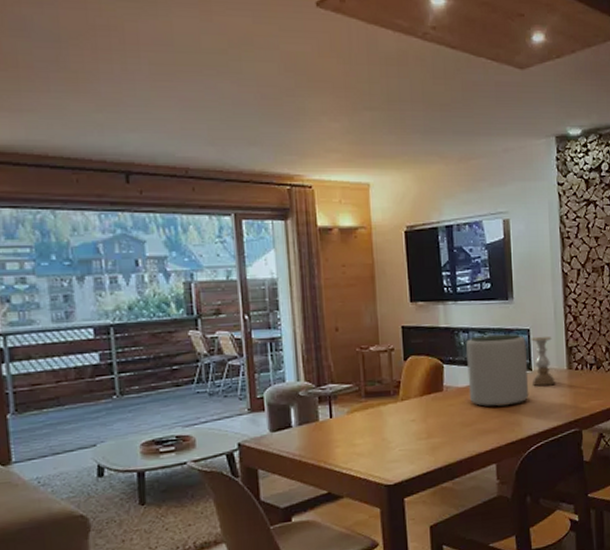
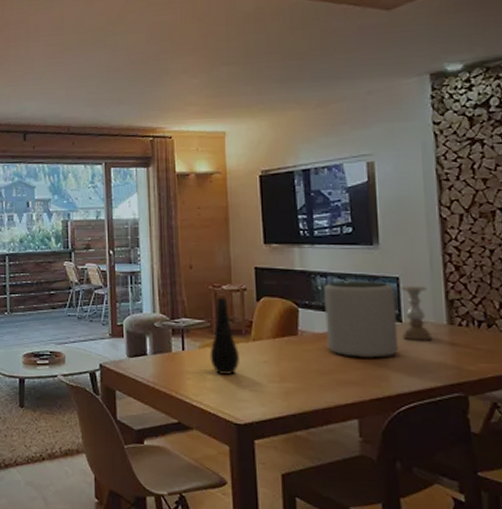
bottle: none [358,355,388,438] -> present [210,294,239,375]

